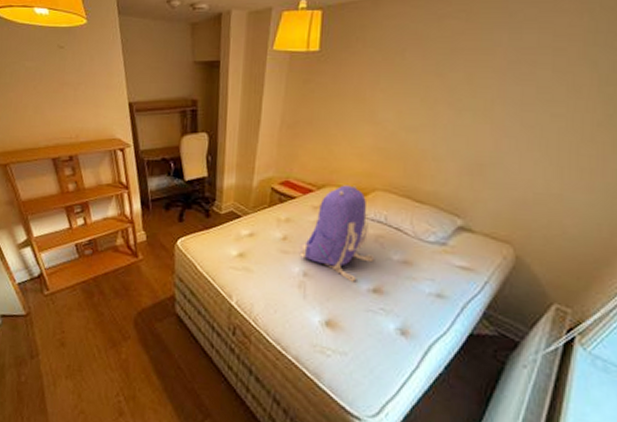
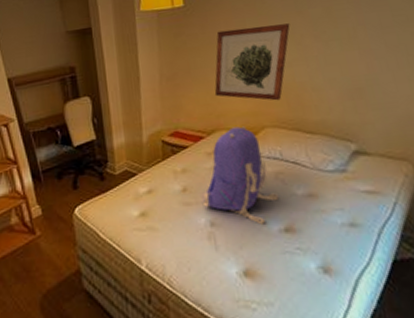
wall art: none [332,83,426,165] -> present [214,23,290,101]

